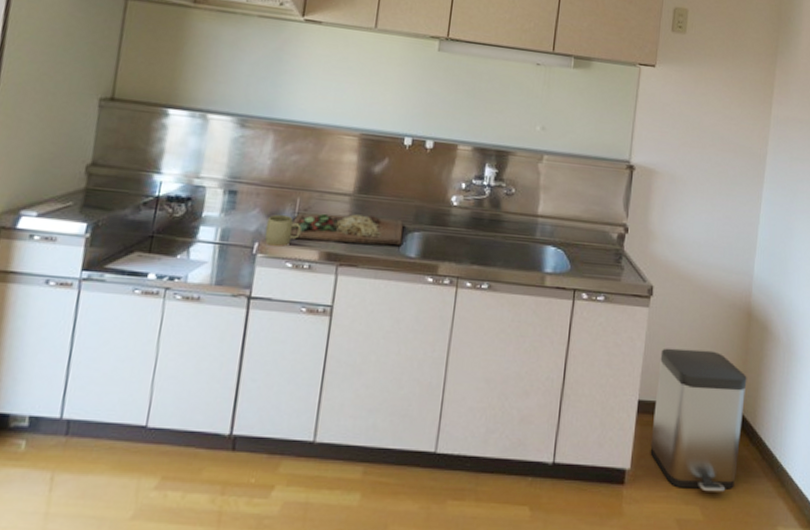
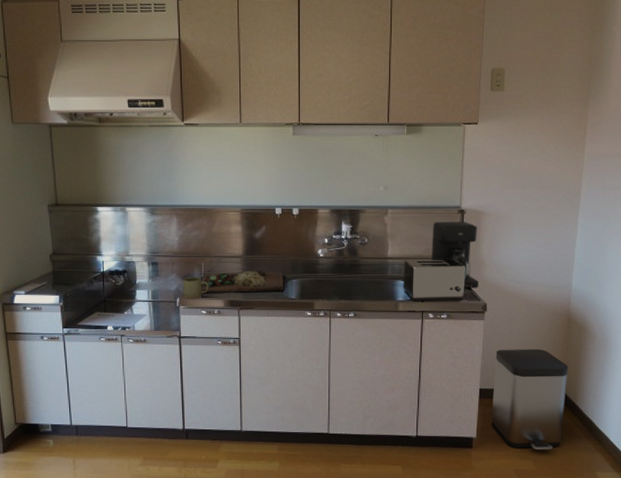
toaster: none [553,220,631,280] -> present [403,259,465,303]
coffee maker: none [591,176,648,266] -> present [431,221,479,289]

